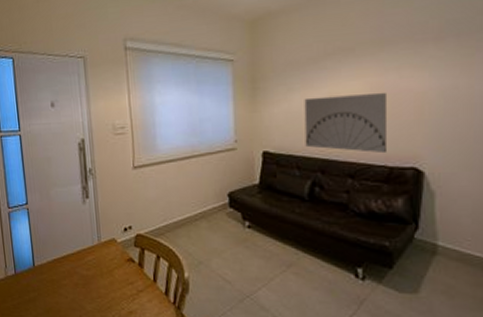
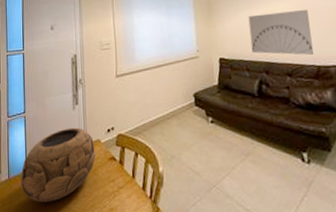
decorative bowl: none [28,224,111,301] -> present [20,127,96,203]

